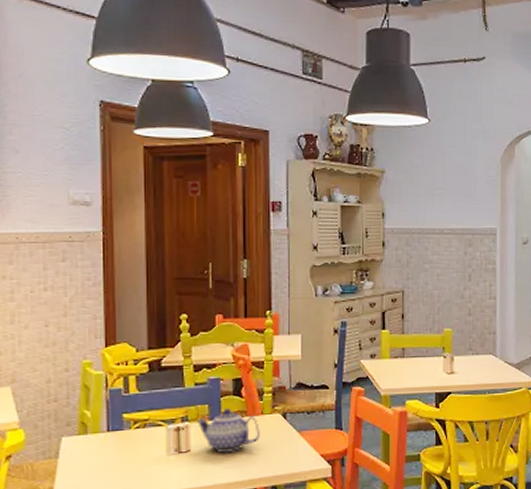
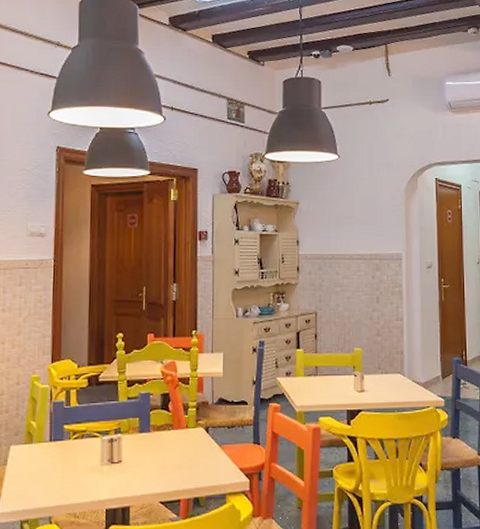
teapot: present [197,408,260,453] -> none [129,421,185,464]

